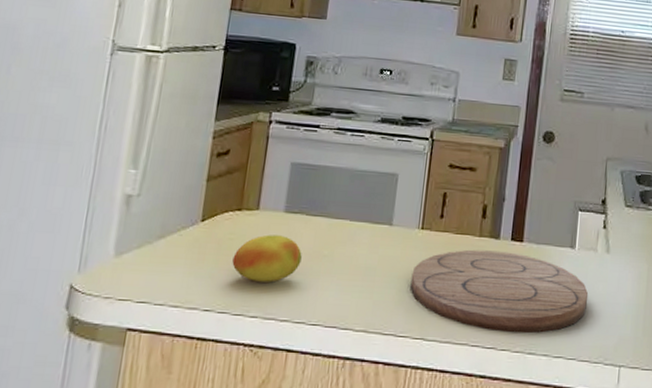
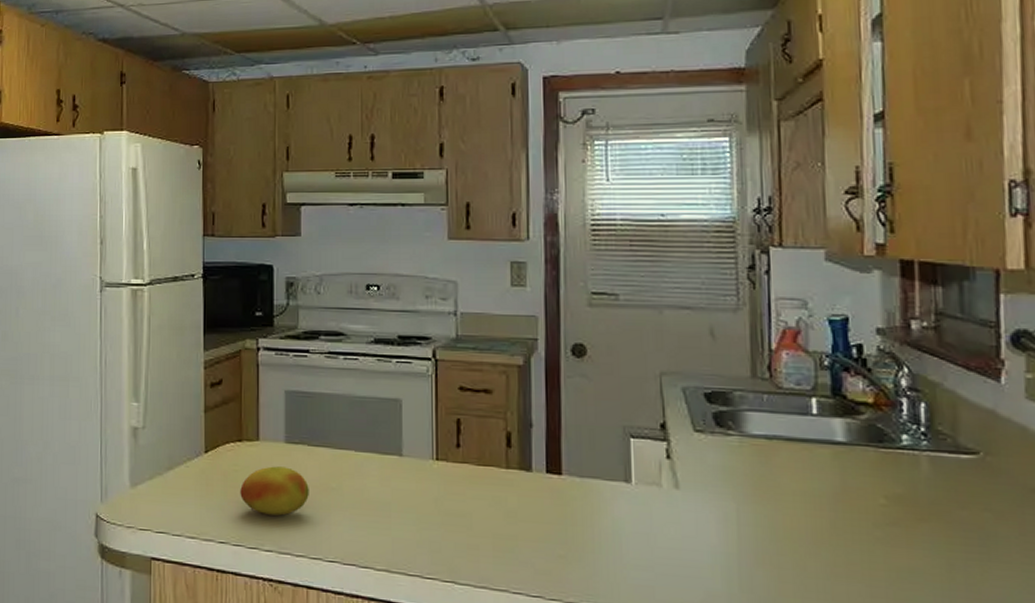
cutting board: present [410,249,589,334] -> none [431,483,657,583]

